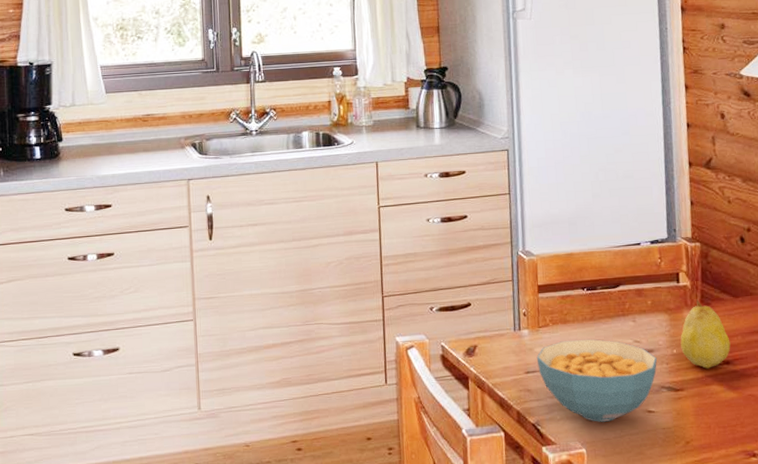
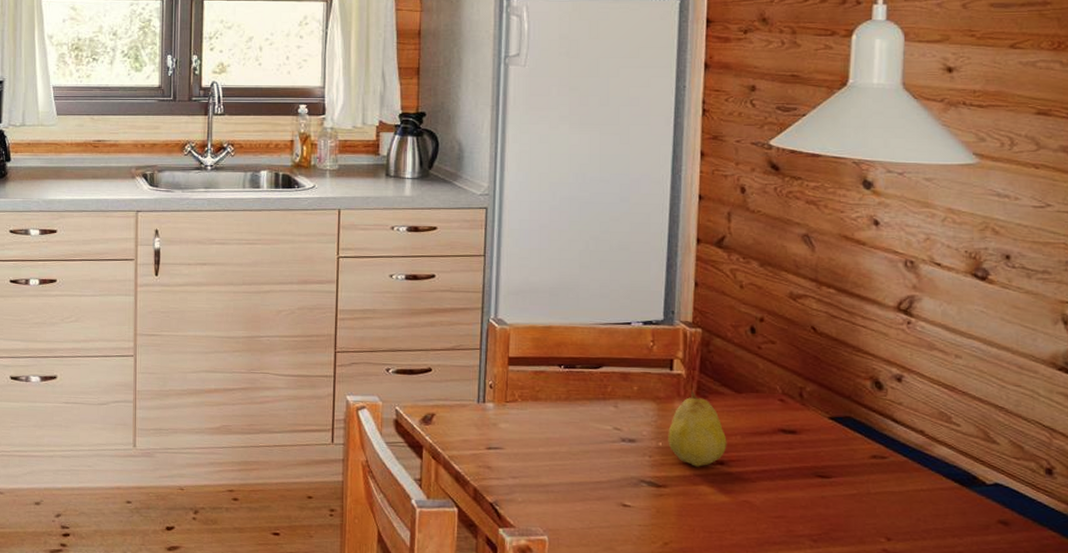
cereal bowl: present [536,339,657,422] -> none [500,419,638,511]

